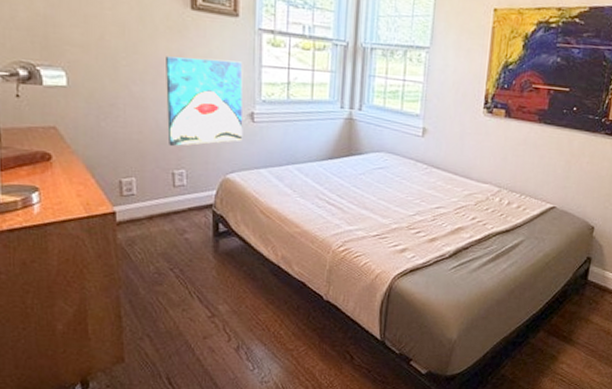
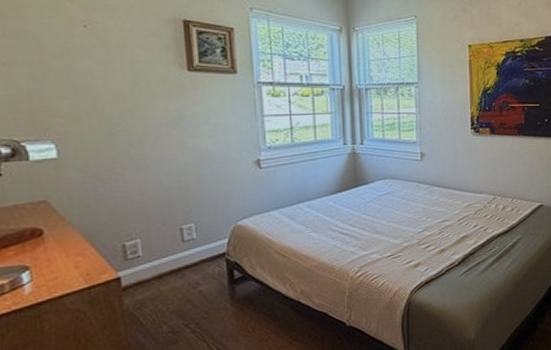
wall art: present [166,56,243,146] -> none [165,114,251,202]

